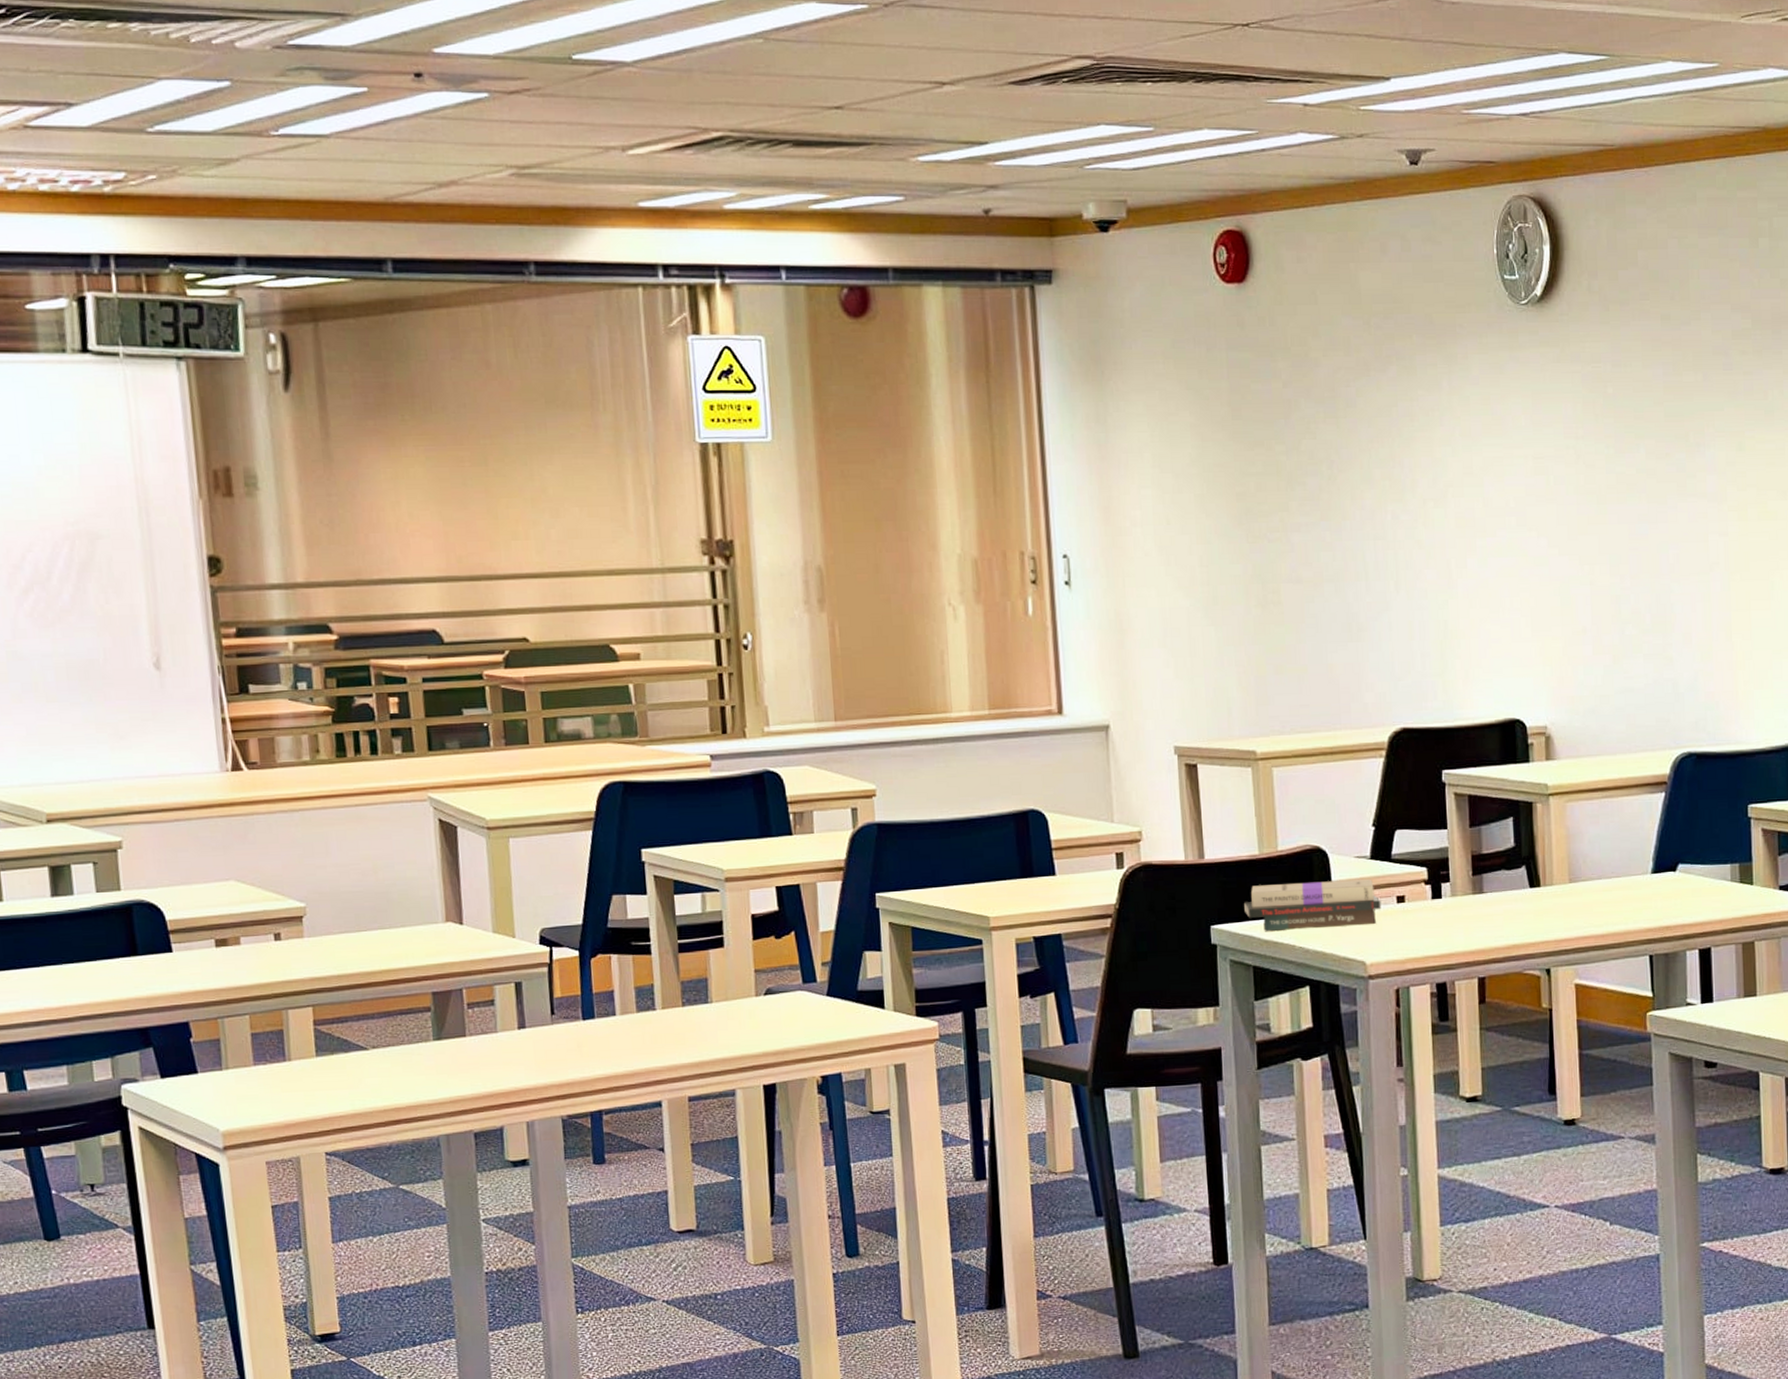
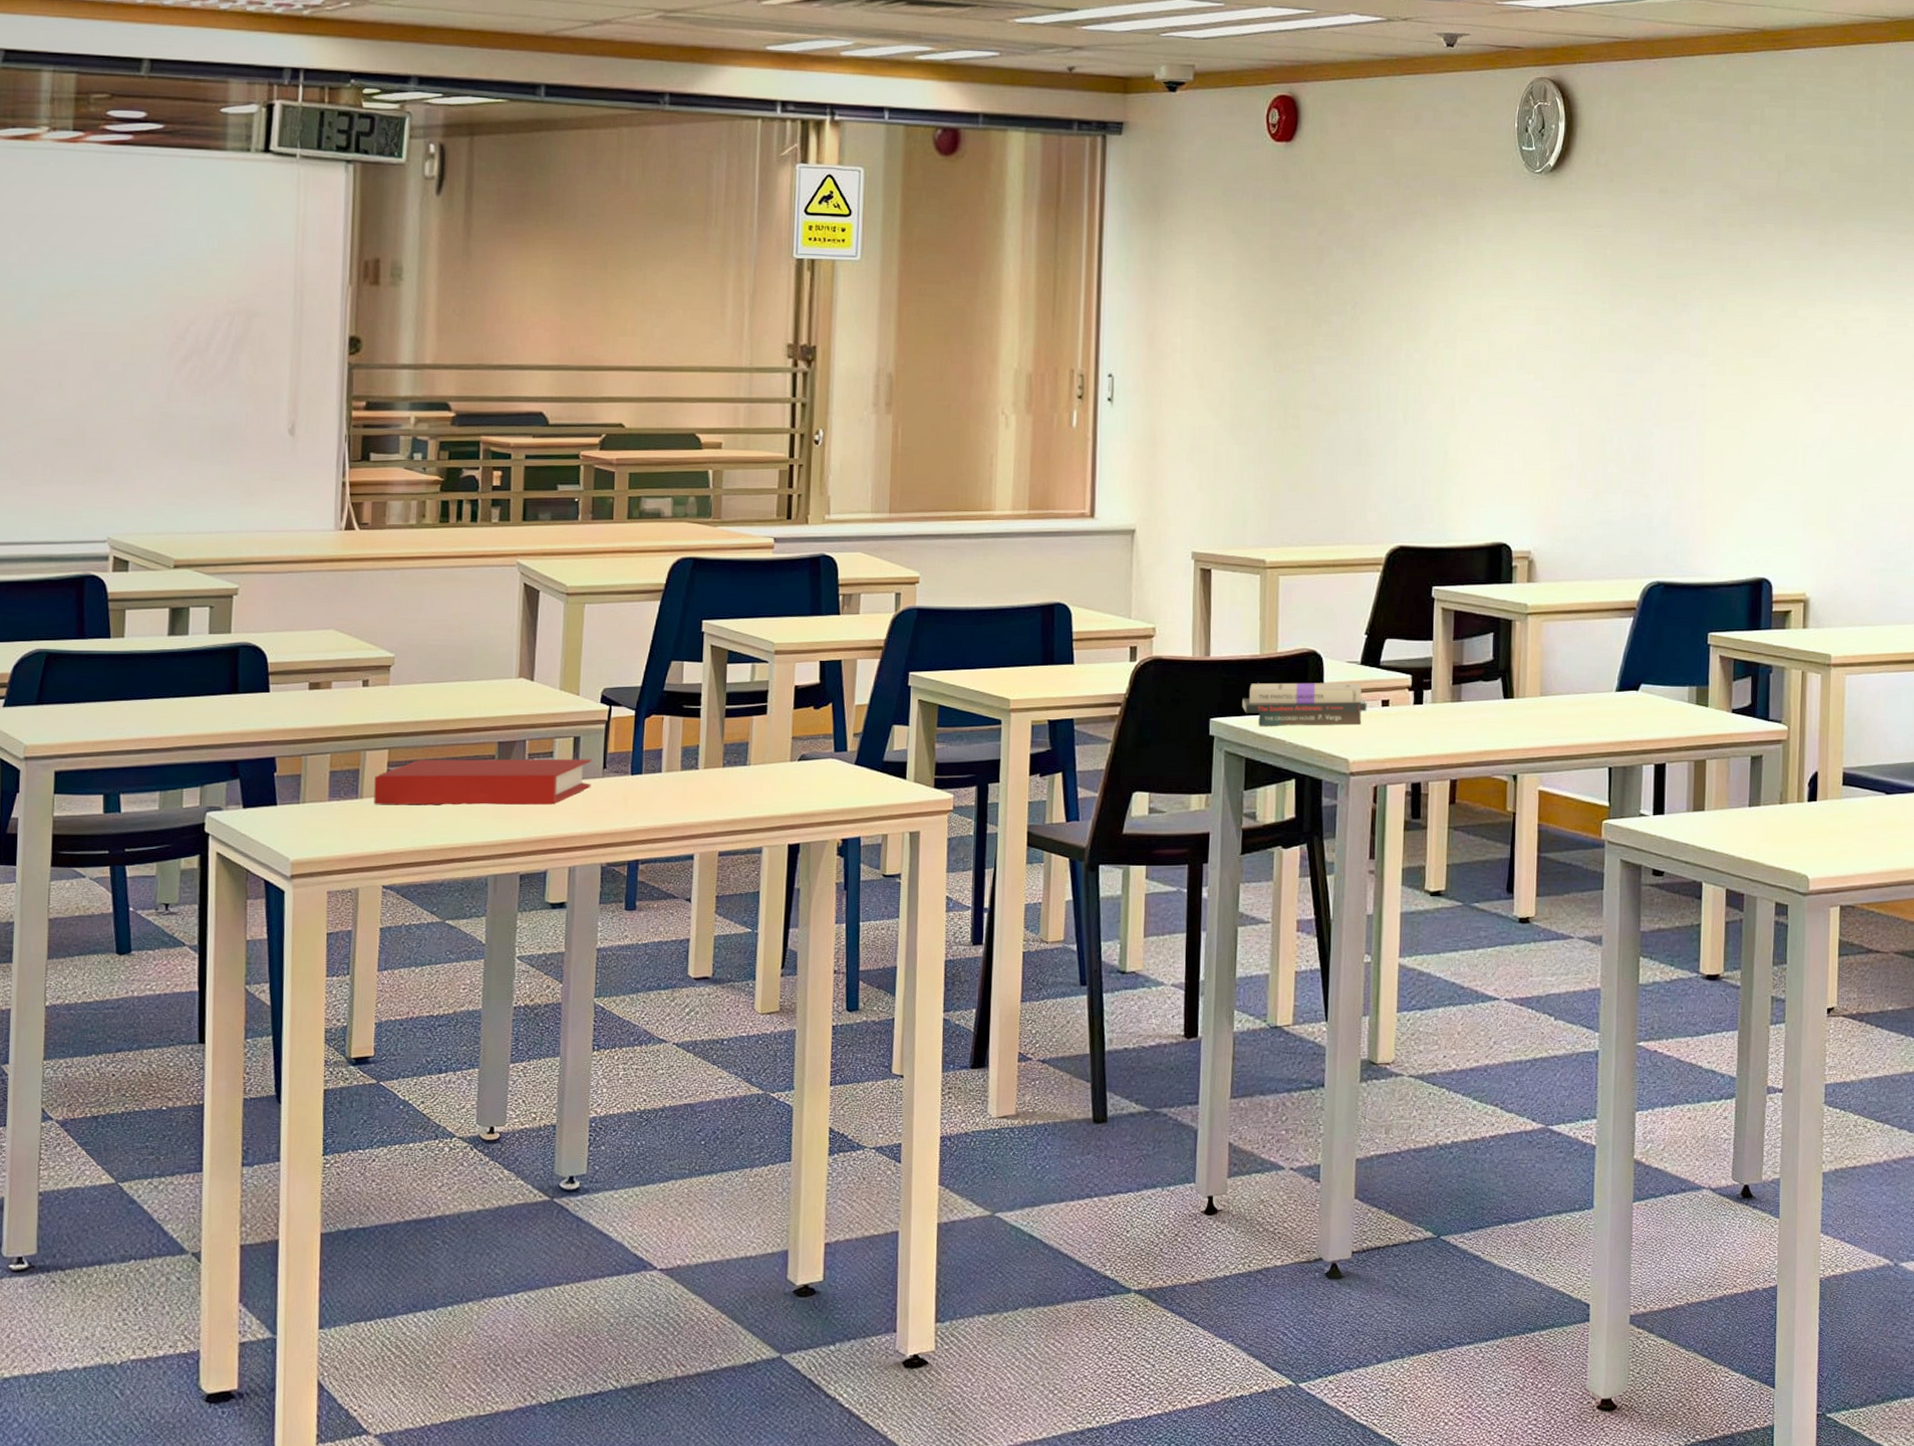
book: none [301,1005,540,1067] -> present [374,758,592,805]

